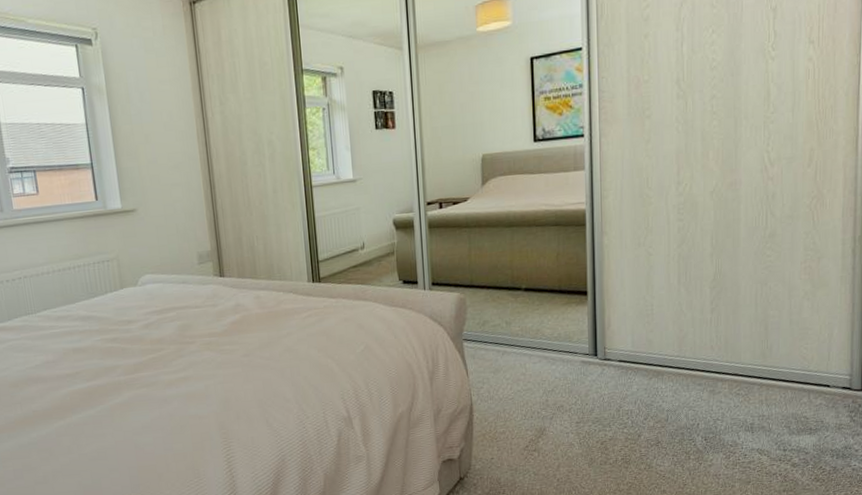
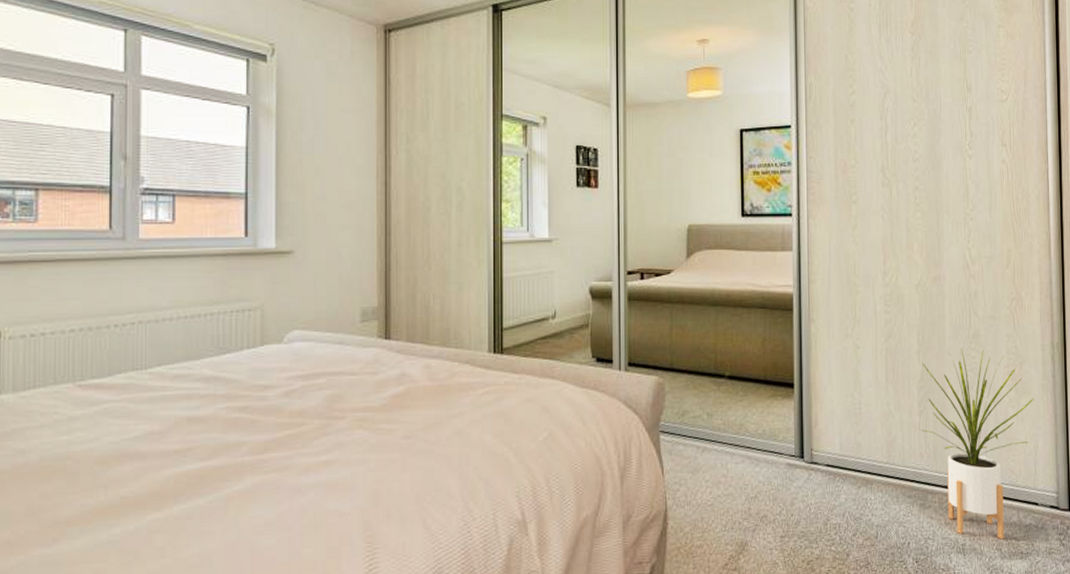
house plant: none [711,248,831,418] -> present [919,348,1034,540]

